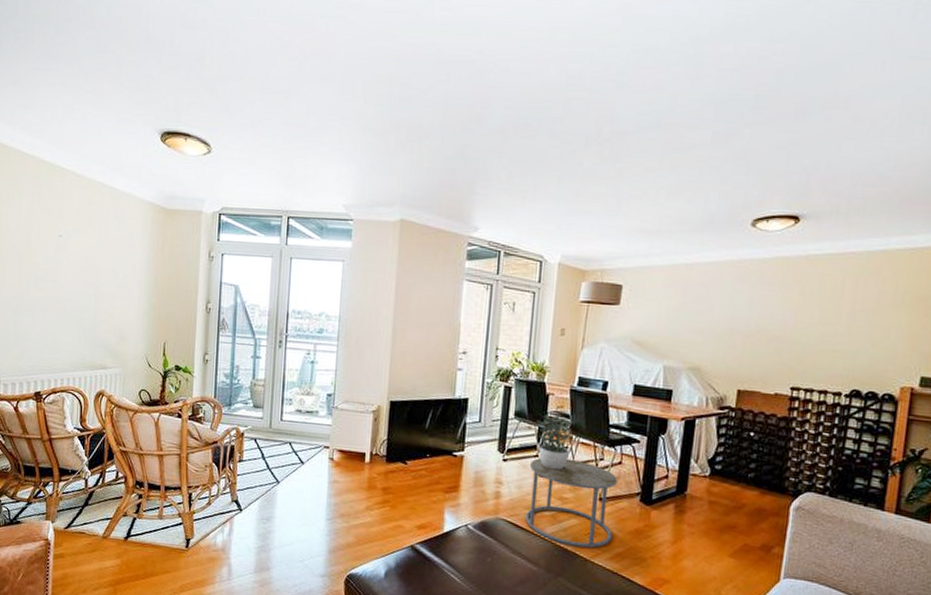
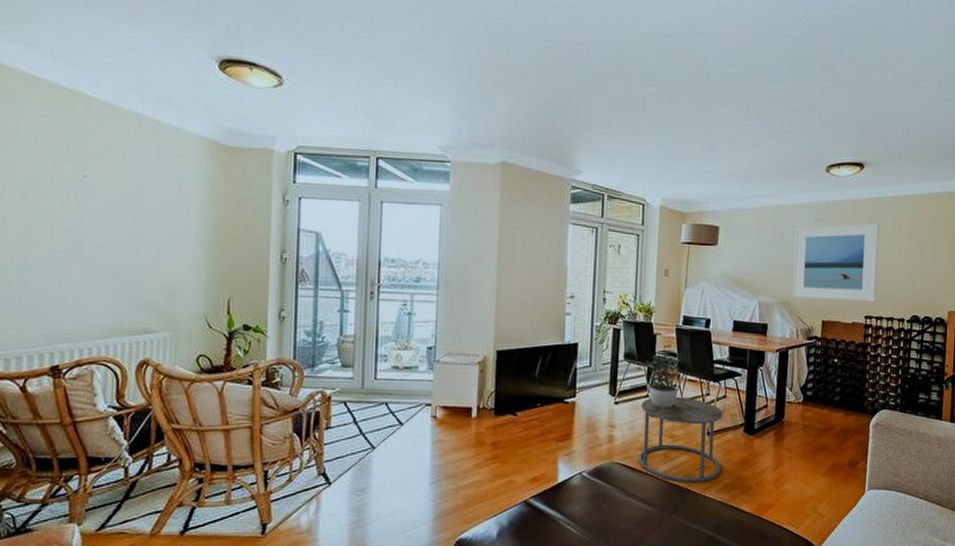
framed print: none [704,283,815,372] -> present [793,222,879,302]

